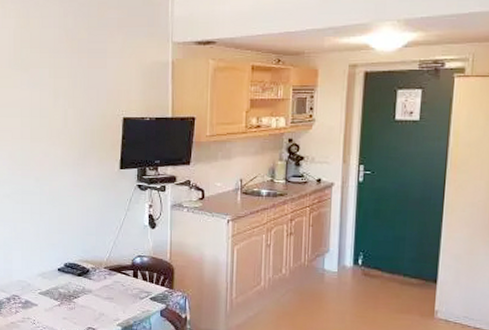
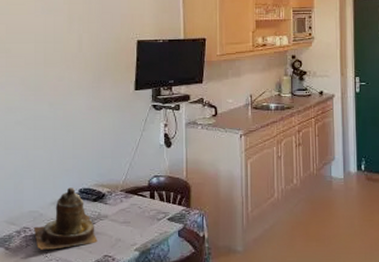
teapot: none [22,261,82,318] -> present [33,187,98,250]

